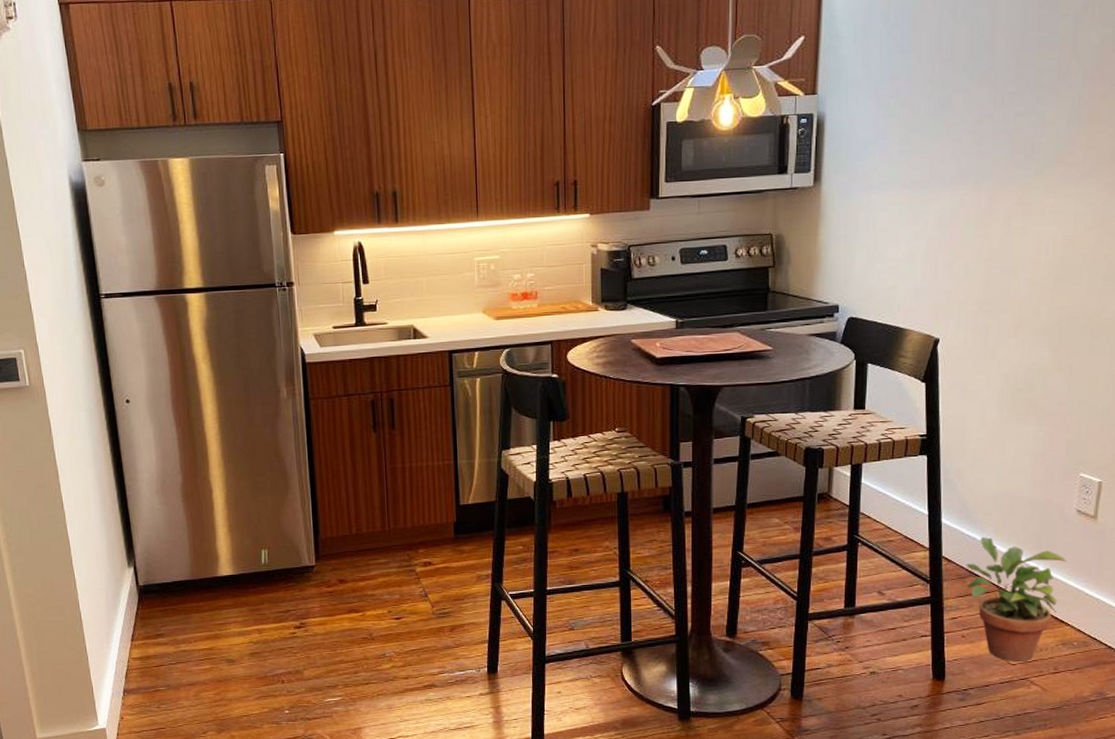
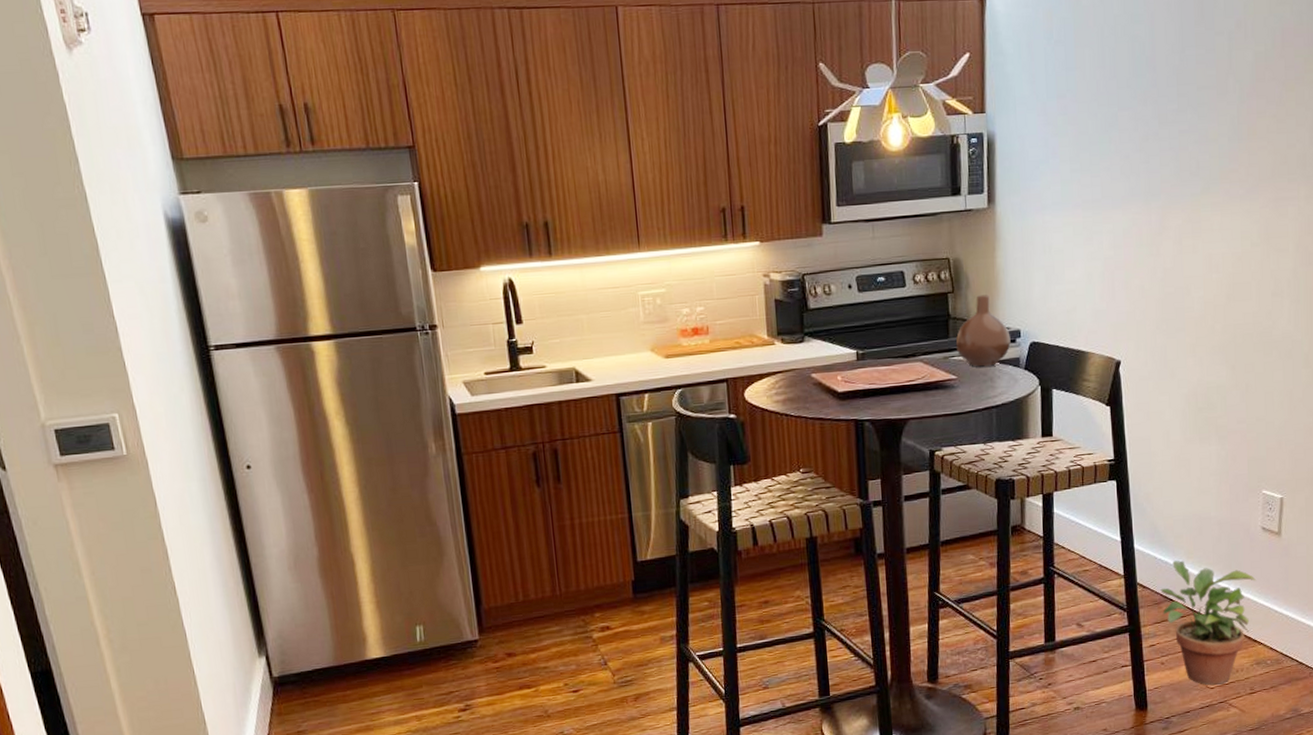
vase: none [773,270,828,339] -> present [955,295,1011,367]

